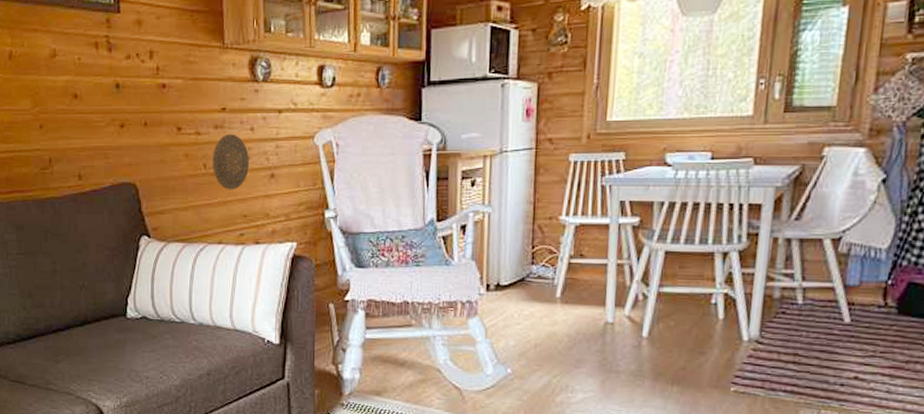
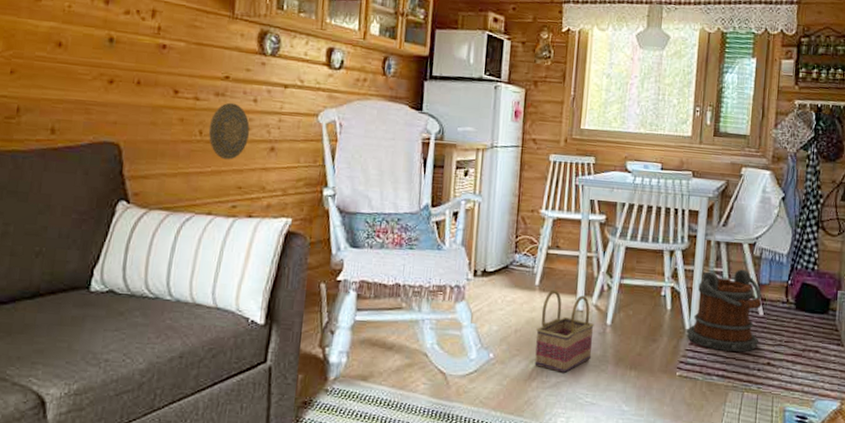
basket: none [558,301,627,388] -> present [534,289,594,373]
bucket: none [744,269,849,365] -> present [687,269,762,352]

